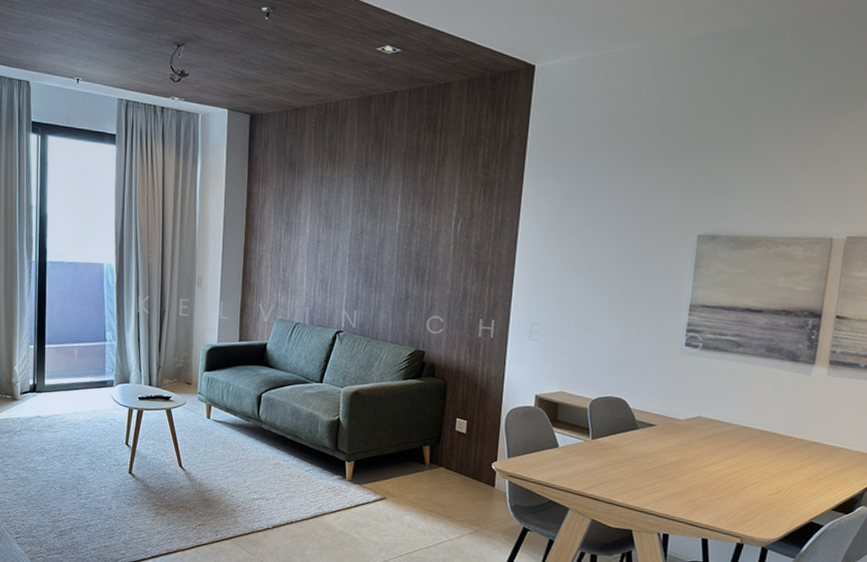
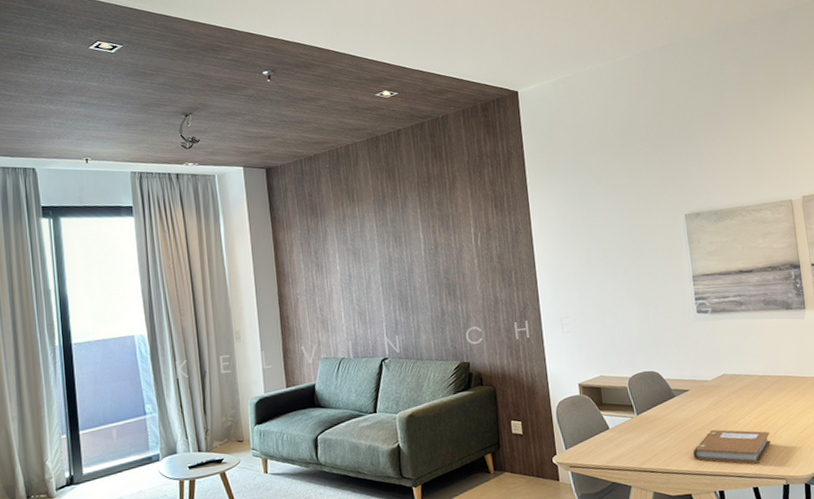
notebook: none [644,470,736,516] -> present [693,429,771,464]

